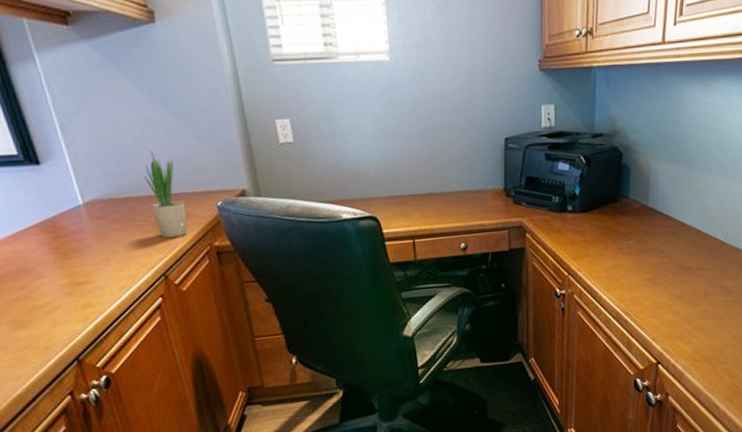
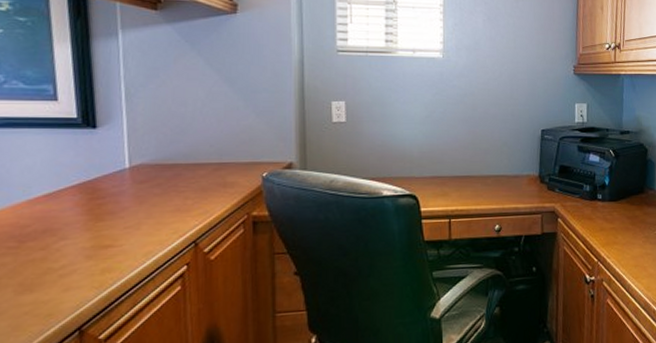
potted plant: present [145,151,188,238] -> none [195,122,230,205]

